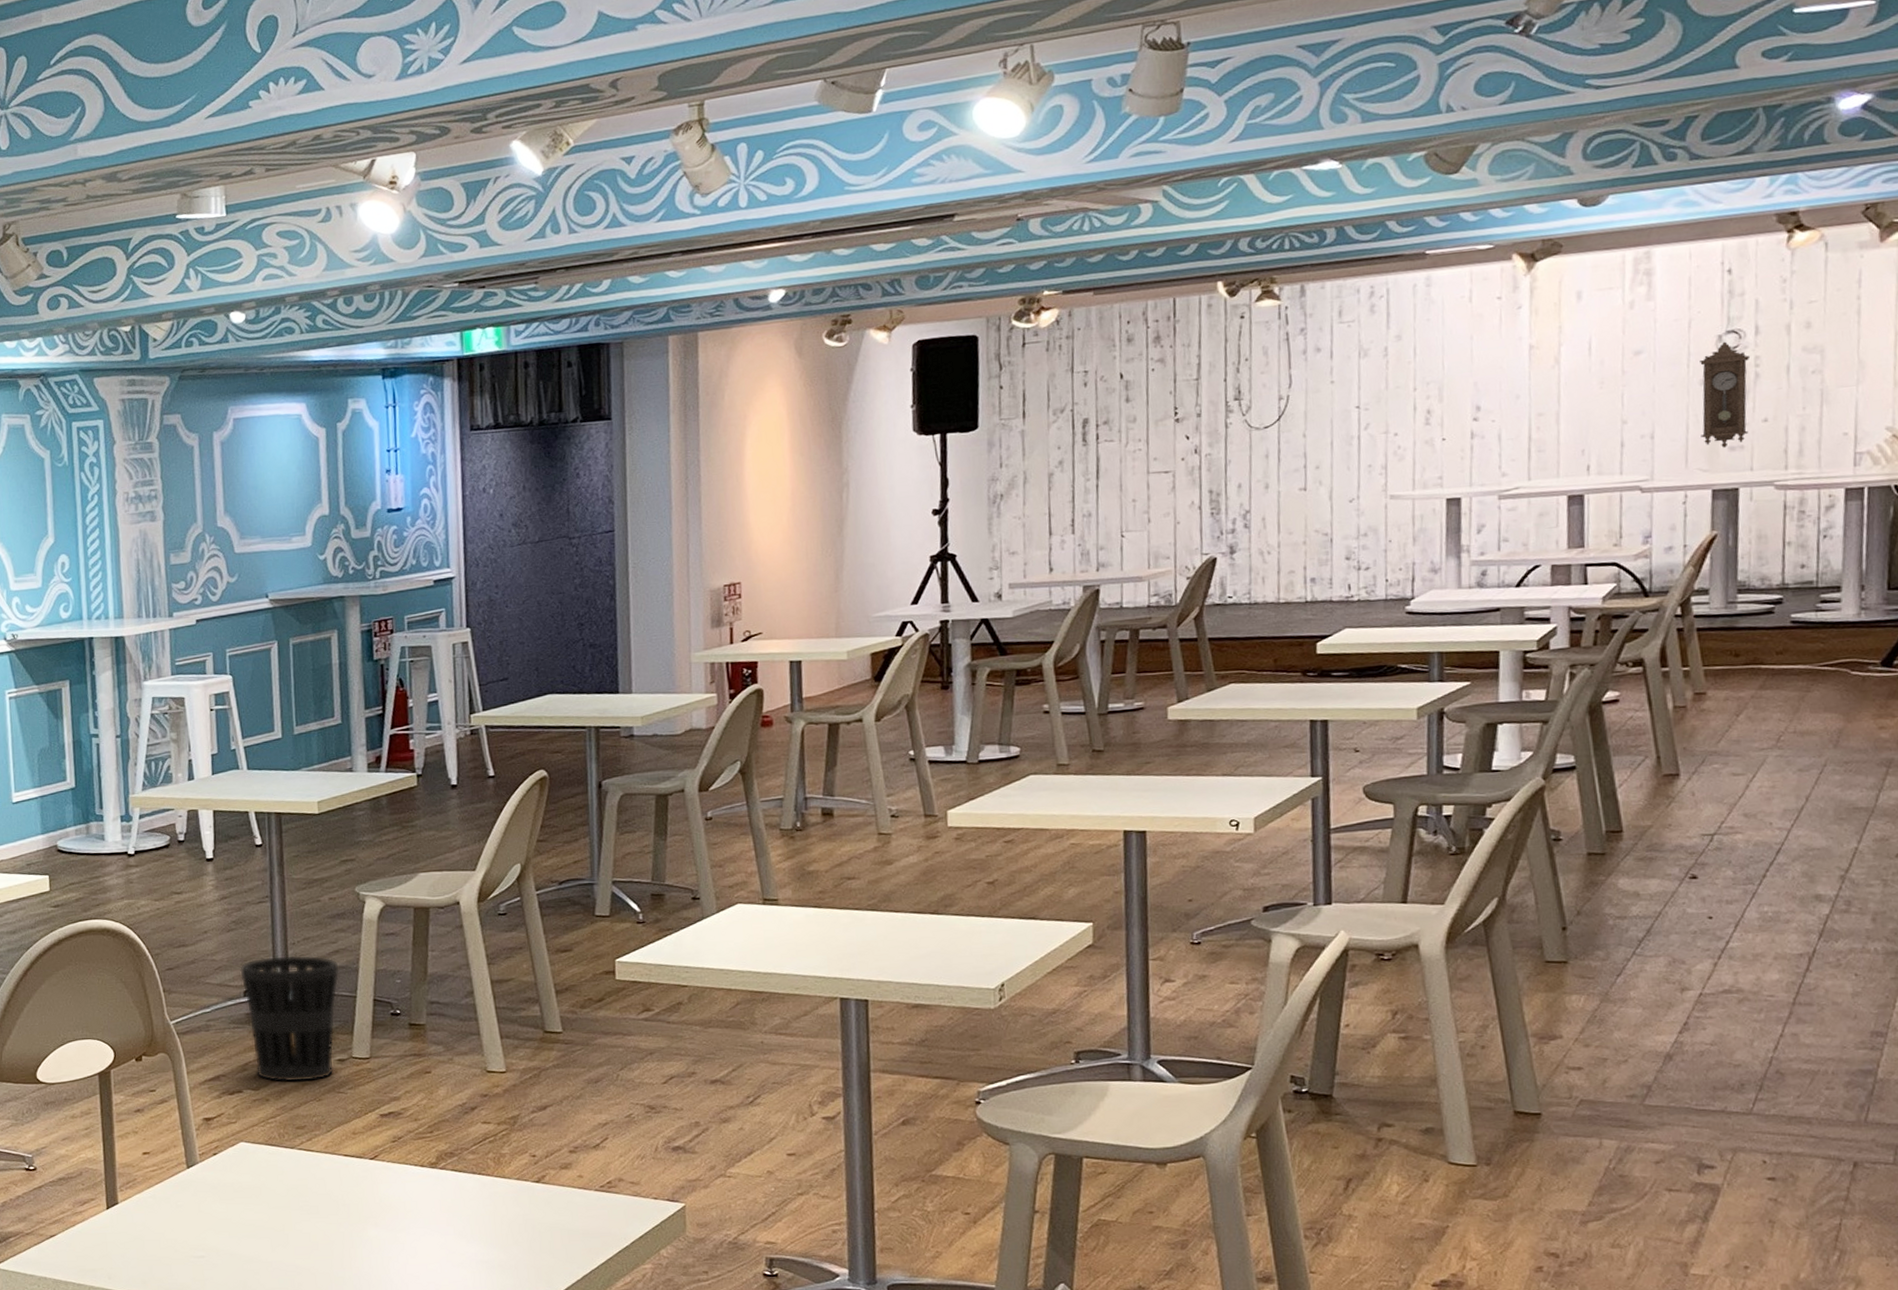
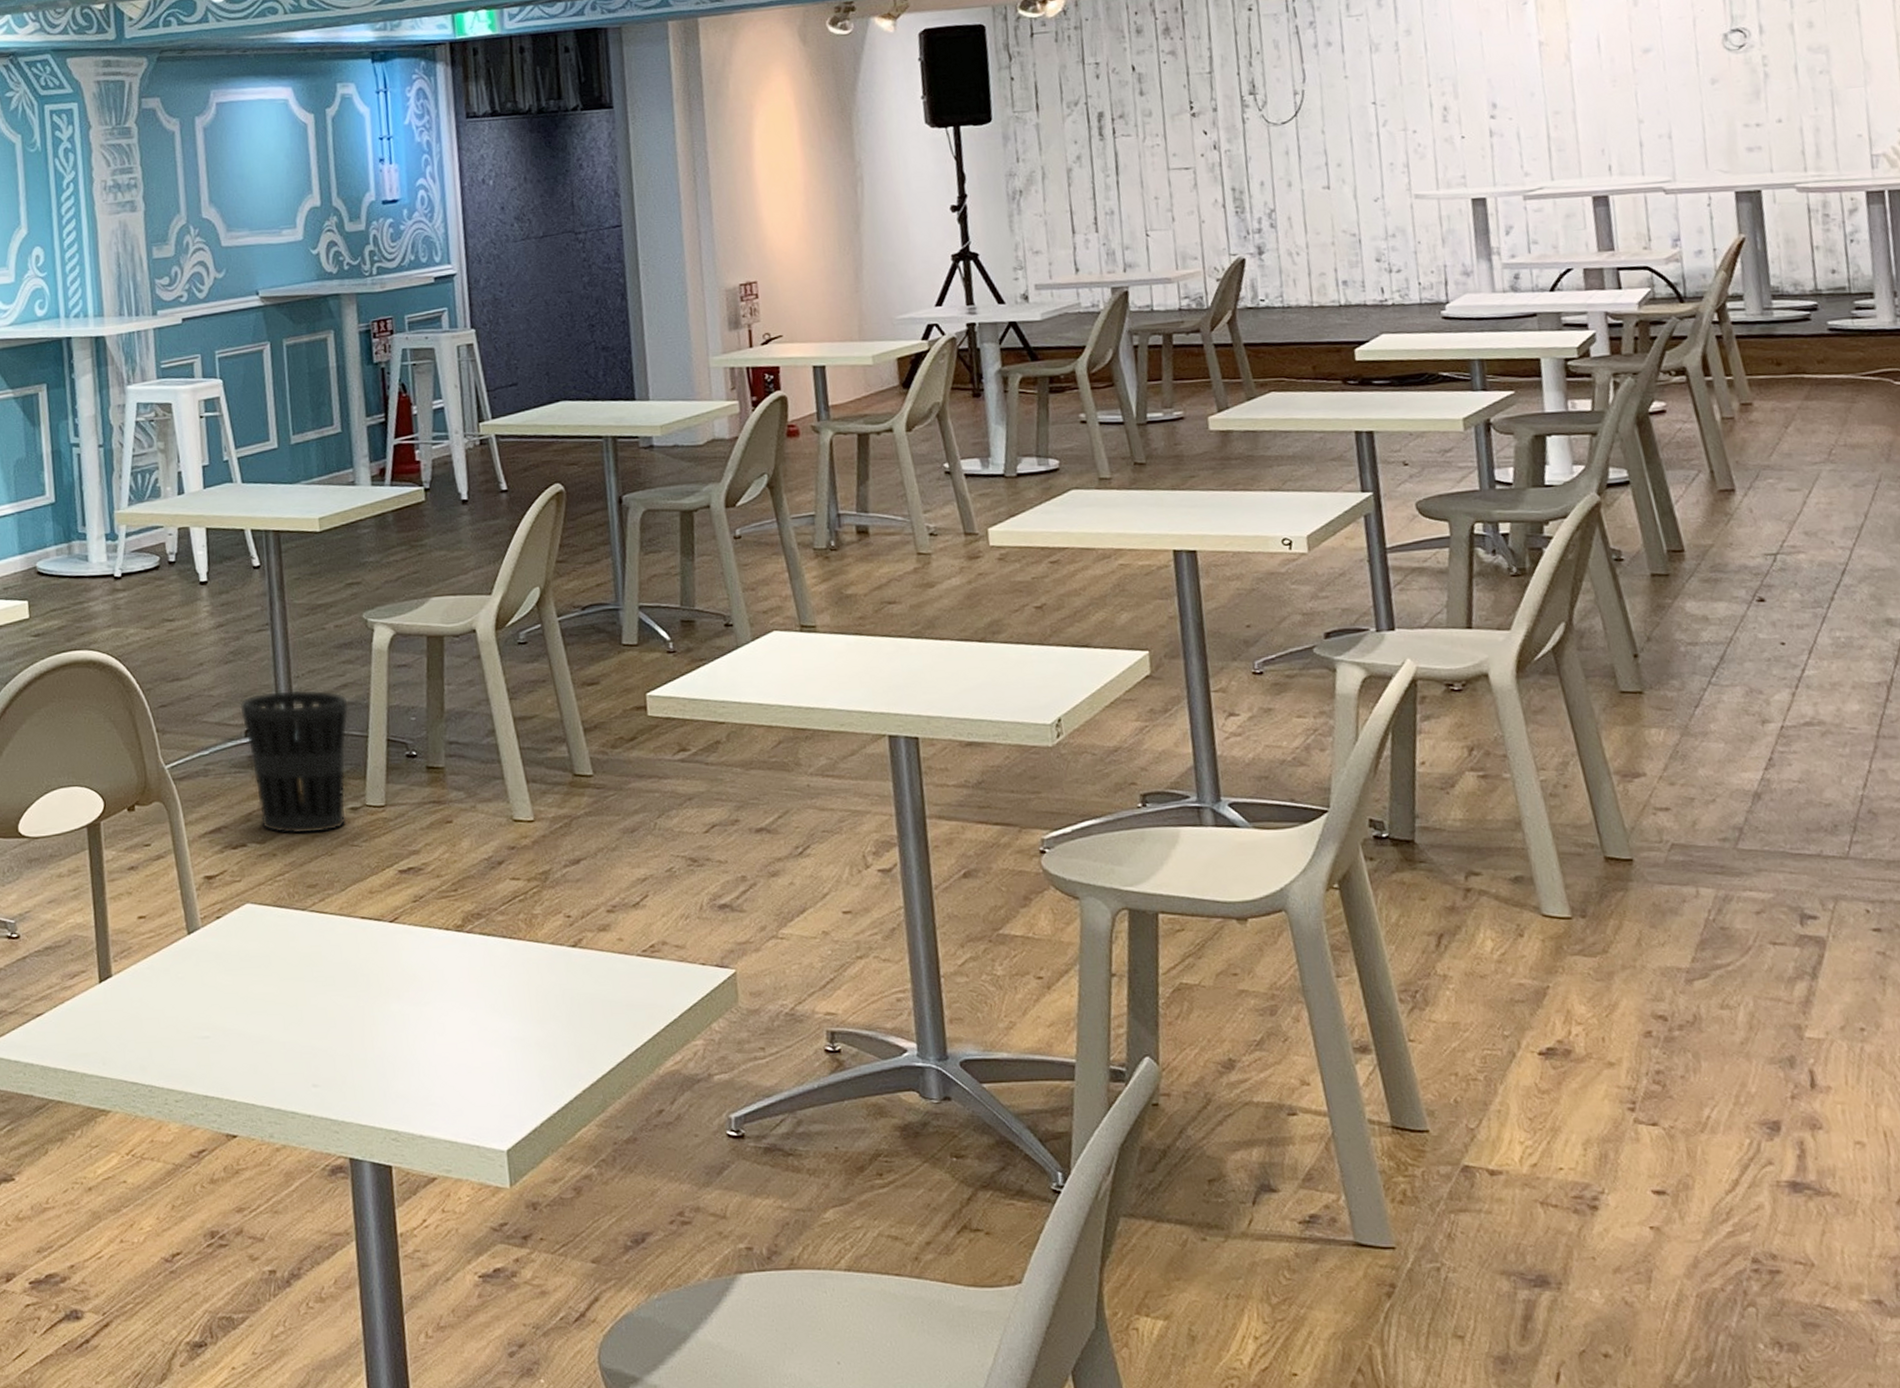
pendulum clock: present [1700,341,1751,448] -> none [1708,40,1765,149]

